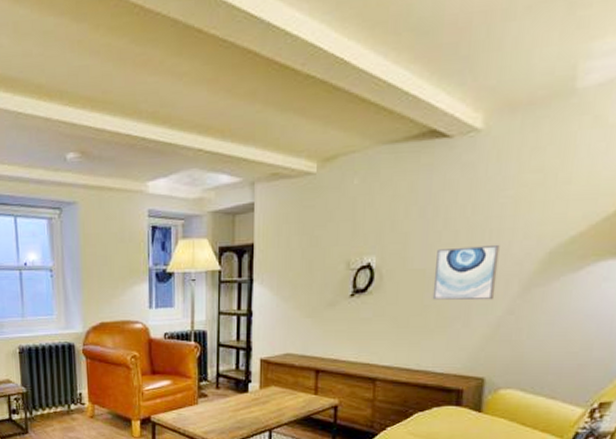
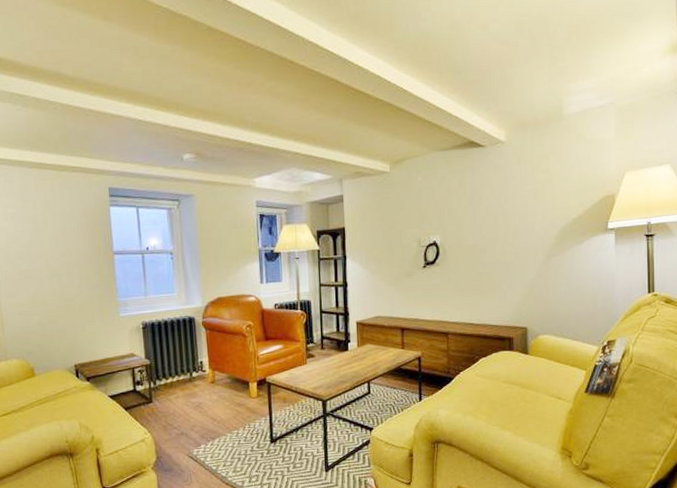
wall art: present [432,244,500,301] -> none [483,225,527,268]

